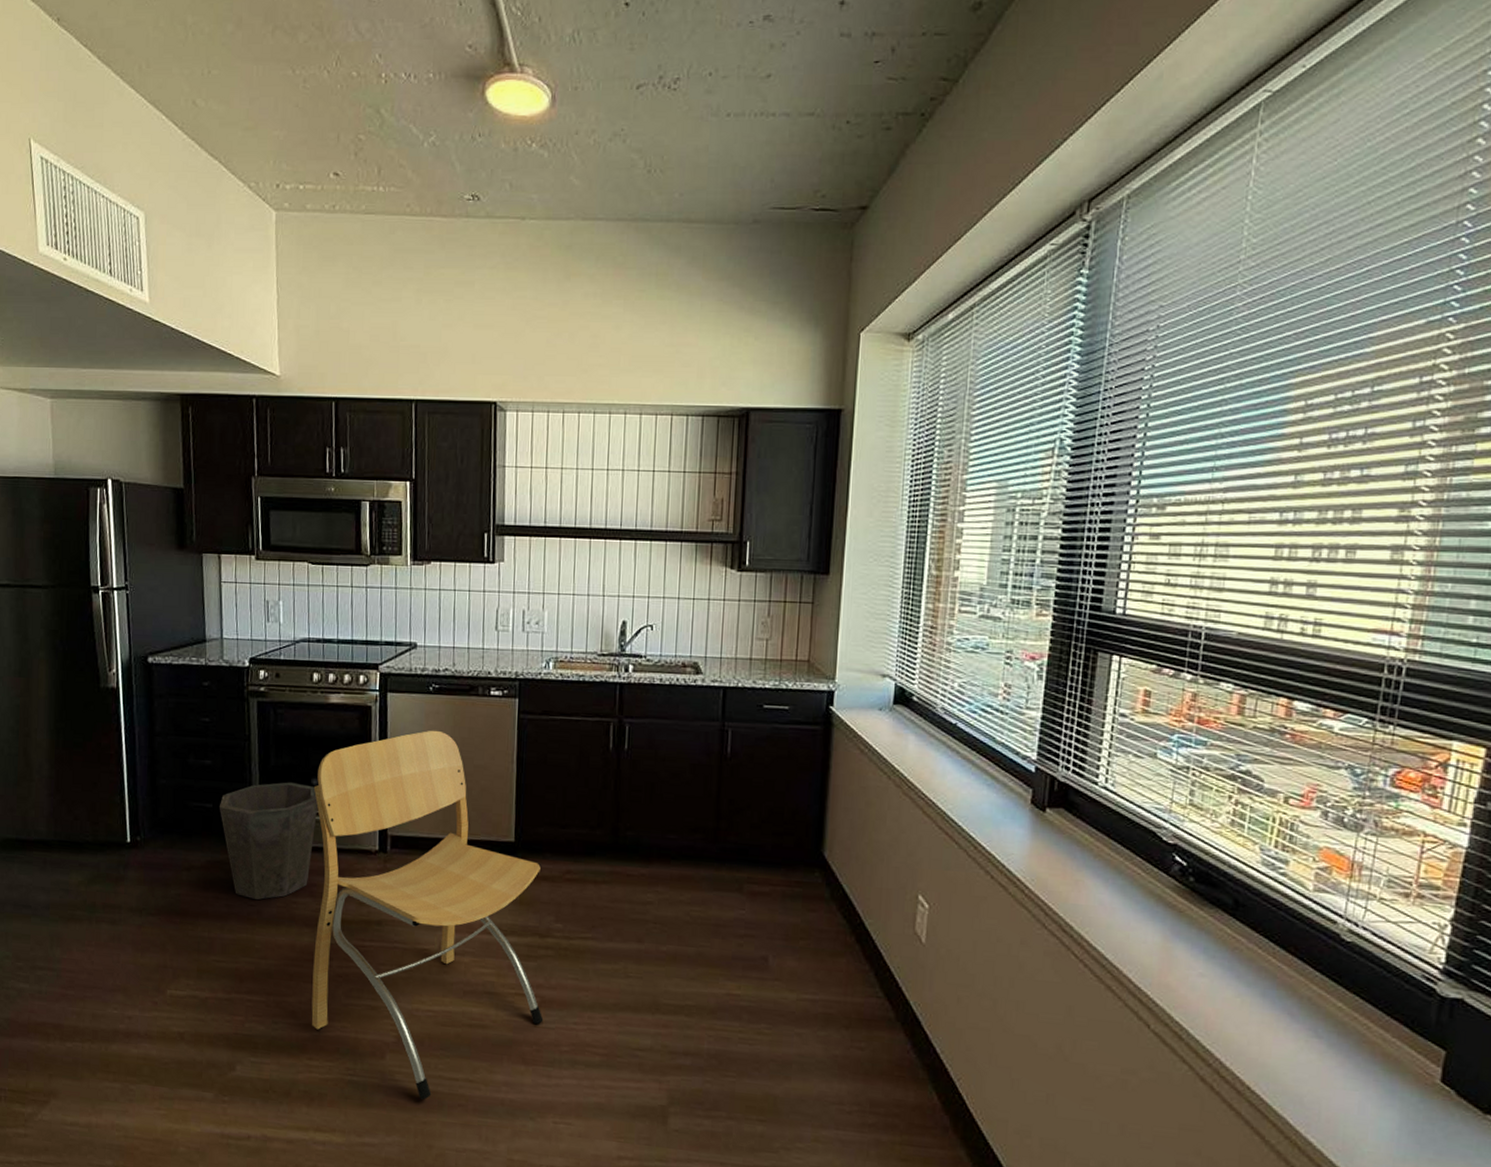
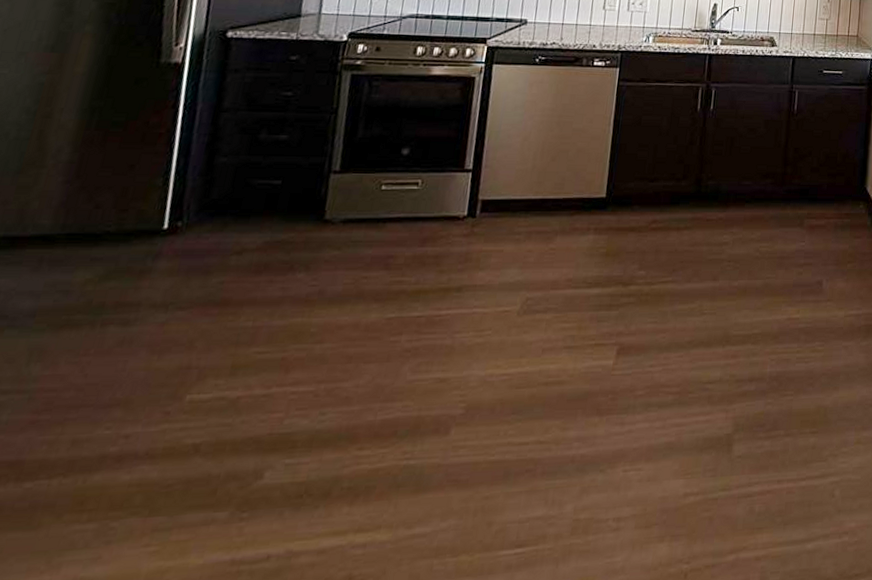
waste bin: present [220,782,318,900] -> none [289,153,406,278]
chair: present [311,730,544,1100] -> none [368,98,629,472]

